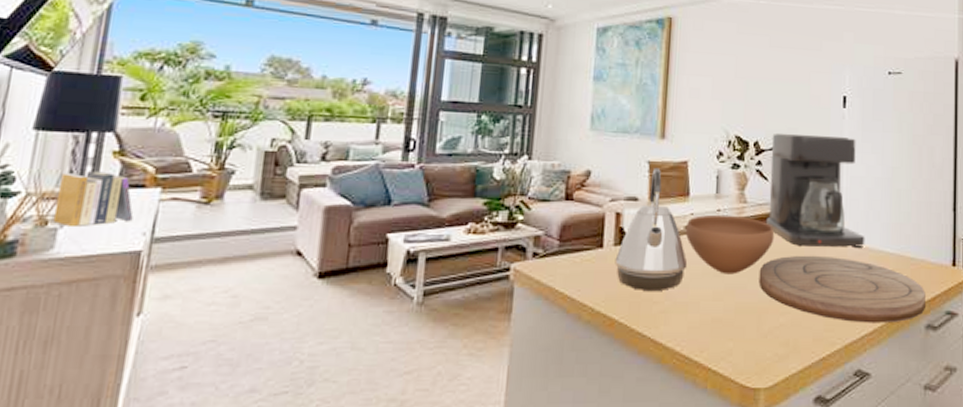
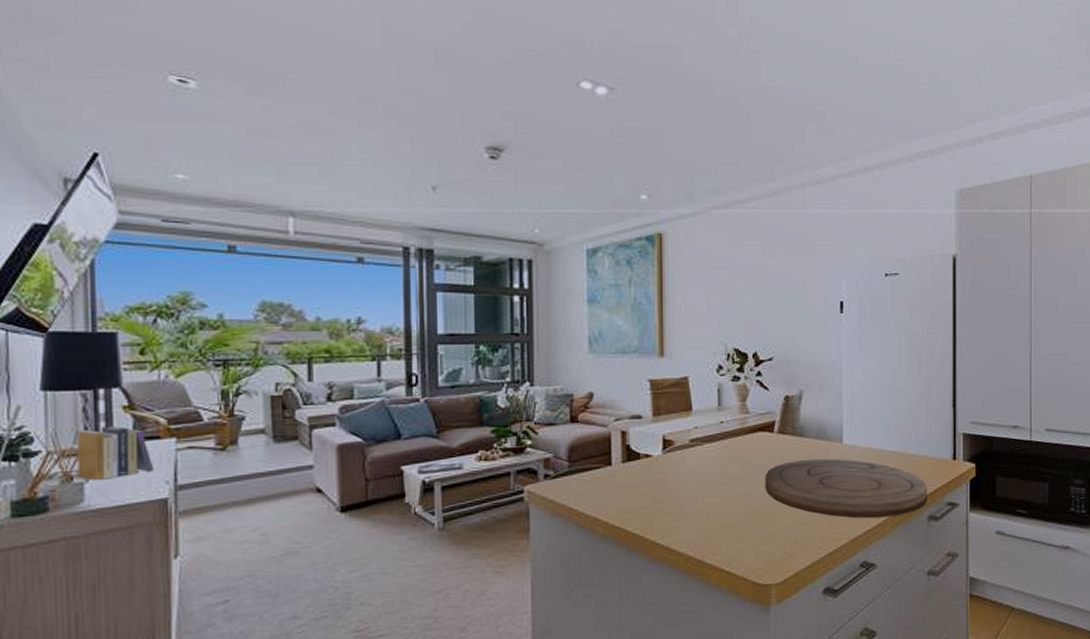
kettle: present [615,167,688,290] -> none [624,385,695,503]
bowl: present [685,214,775,275] -> none [690,426,778,483]
coffee maker: present [765,132,865,247] -> none [768,342,867,451]

